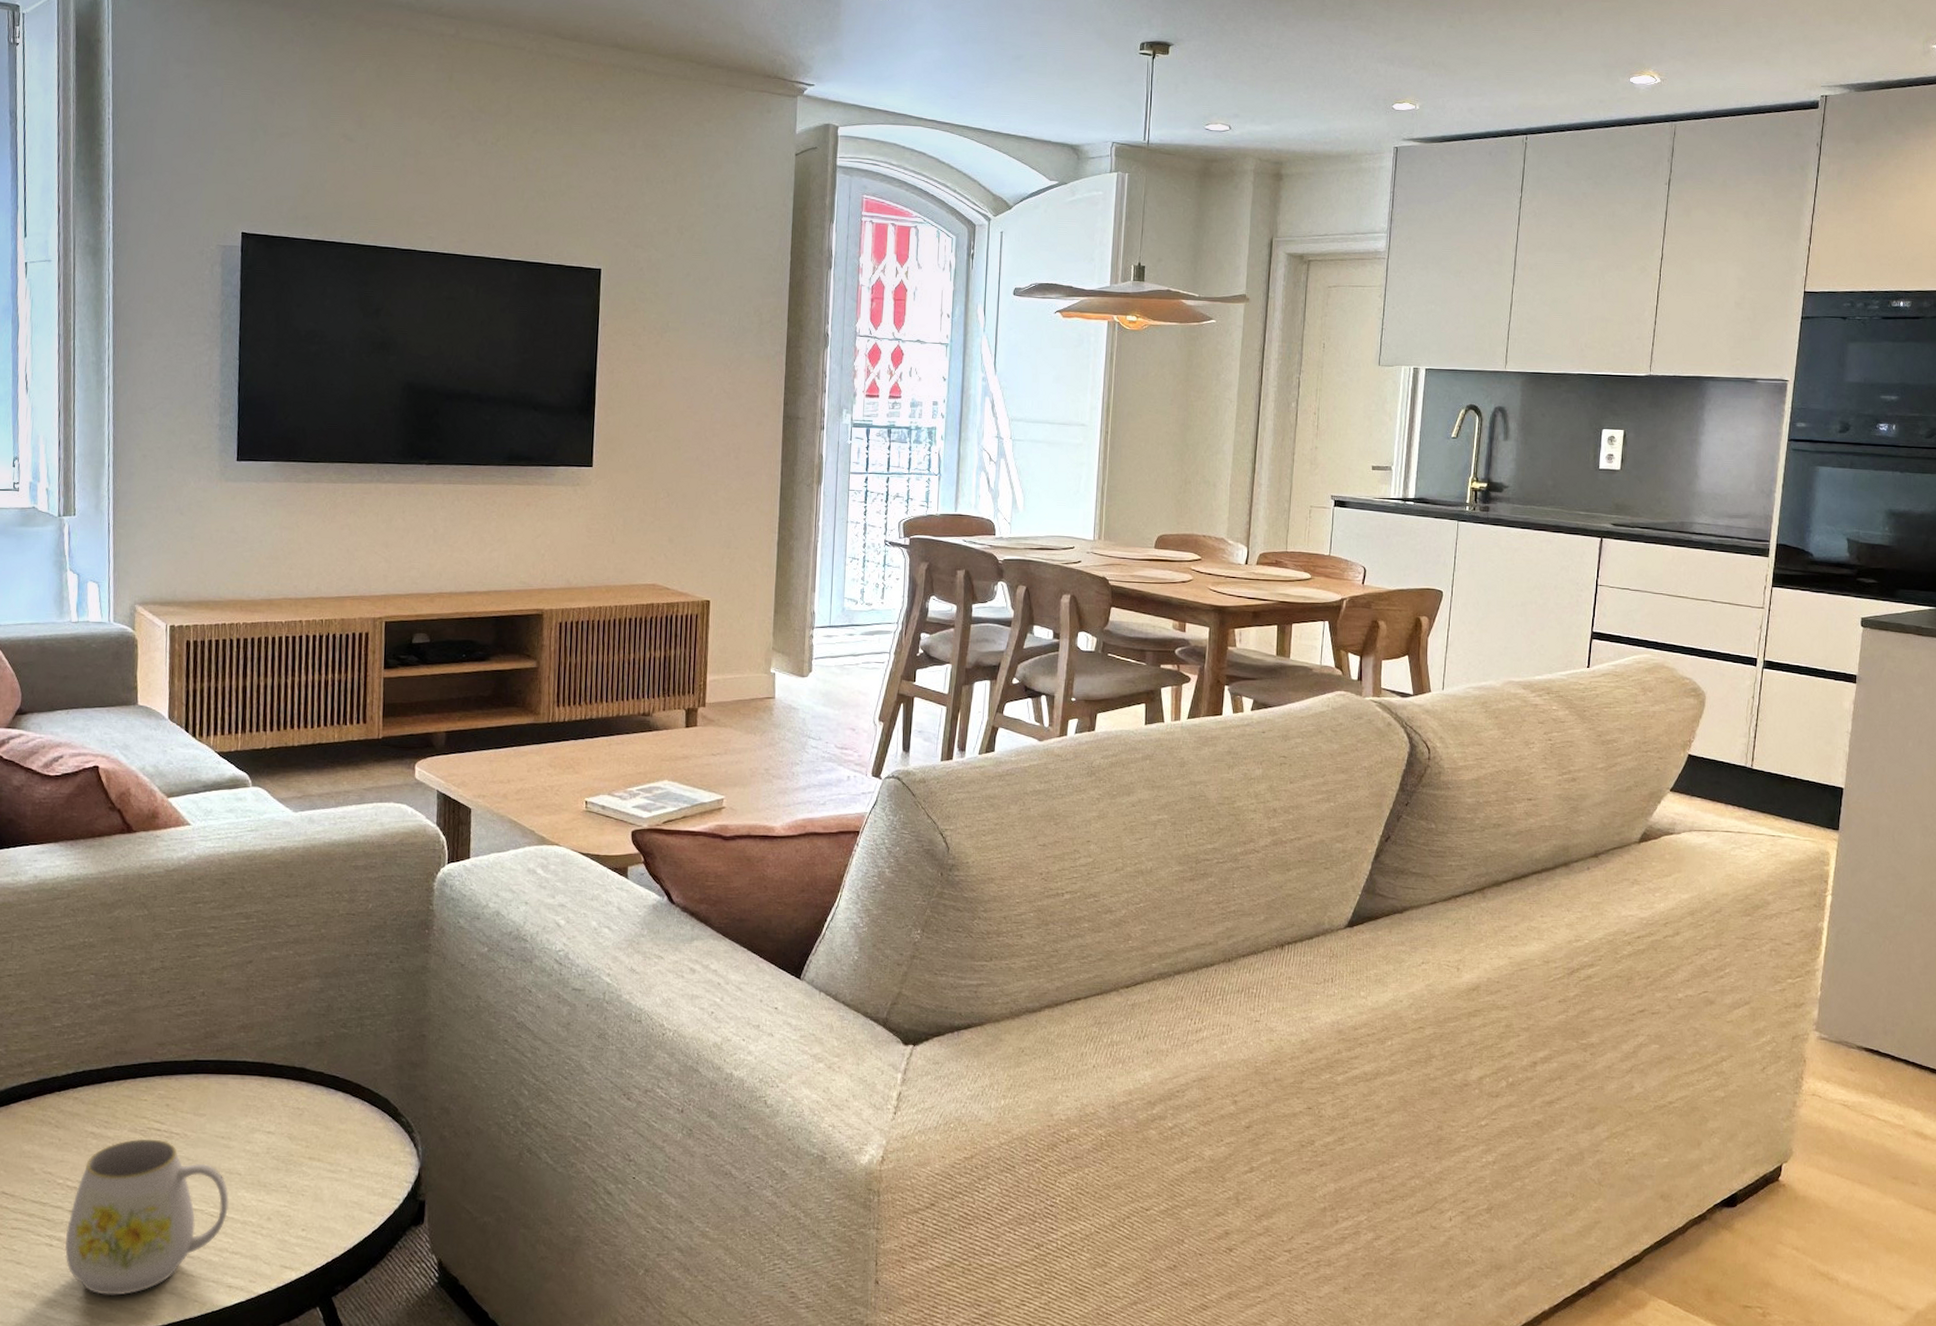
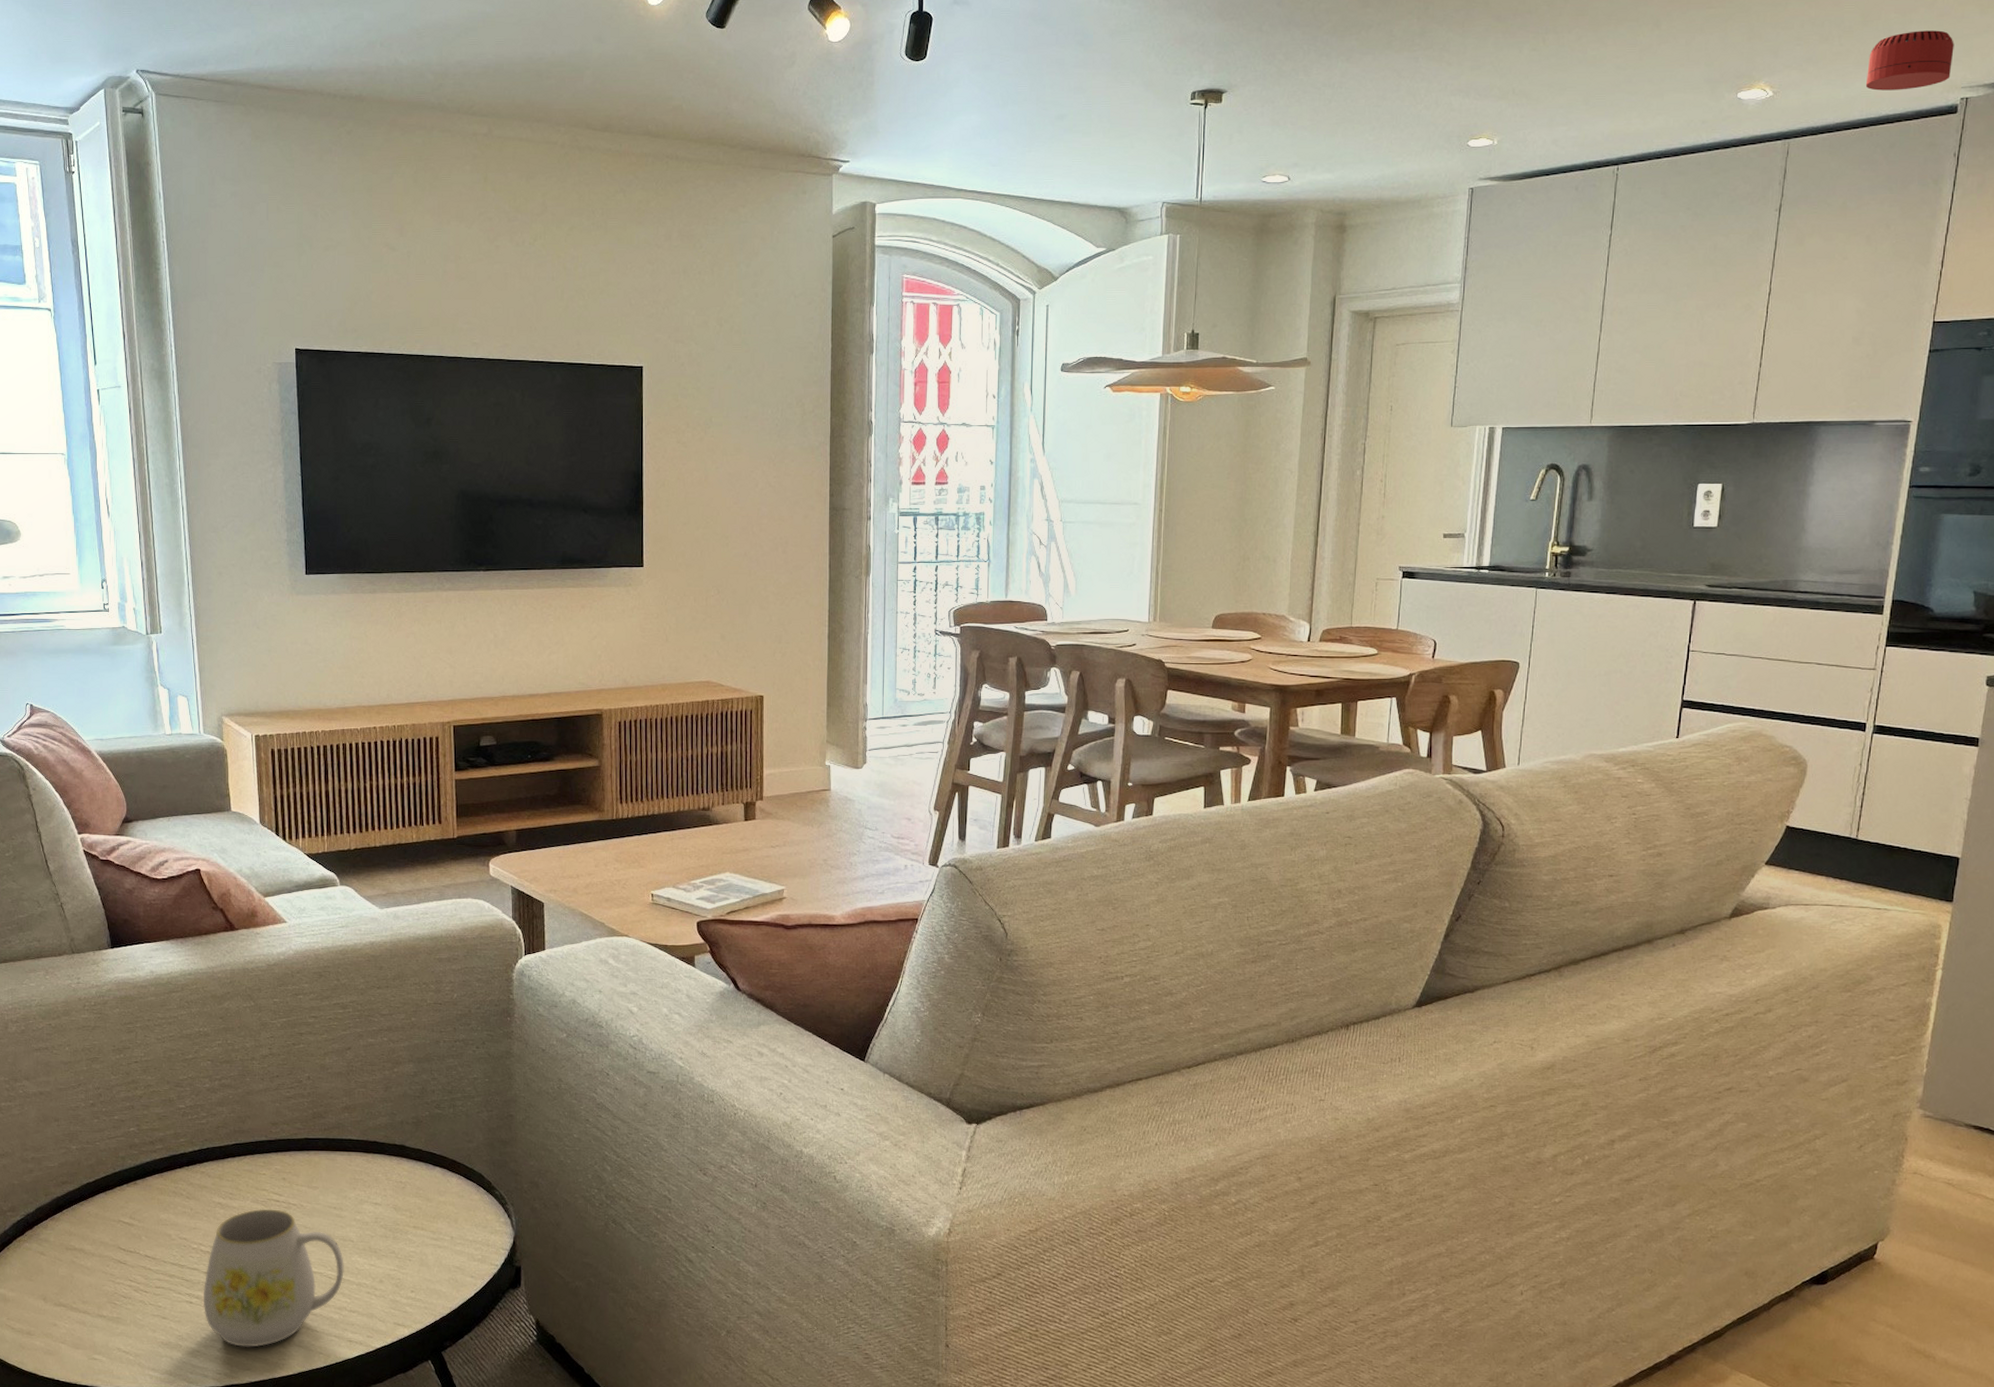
smoke detector: none [1740,34,1814,85] -> present [1865,30,1954,91]

